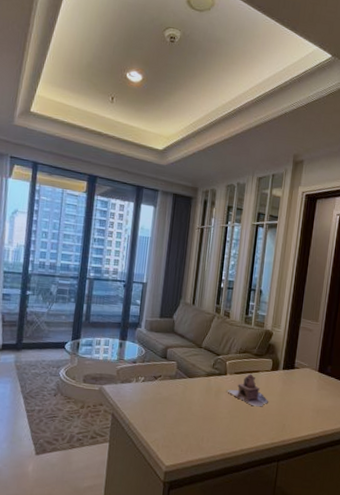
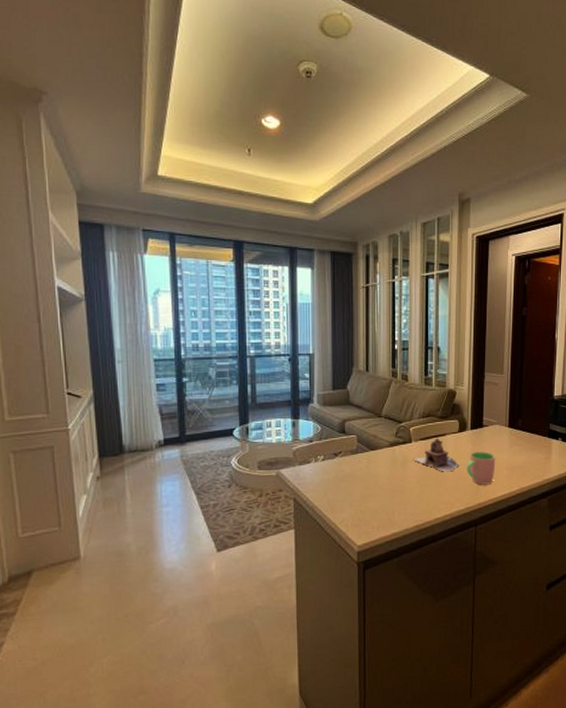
cup: none [274,391,304,424] -> present [466,452,496,485]

